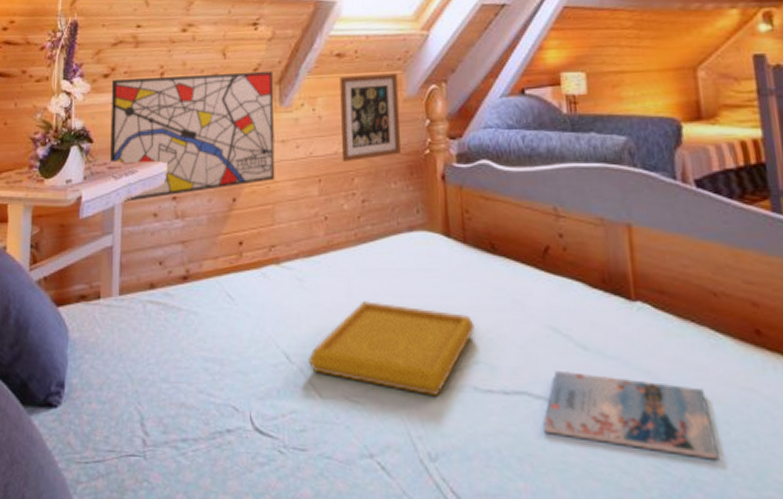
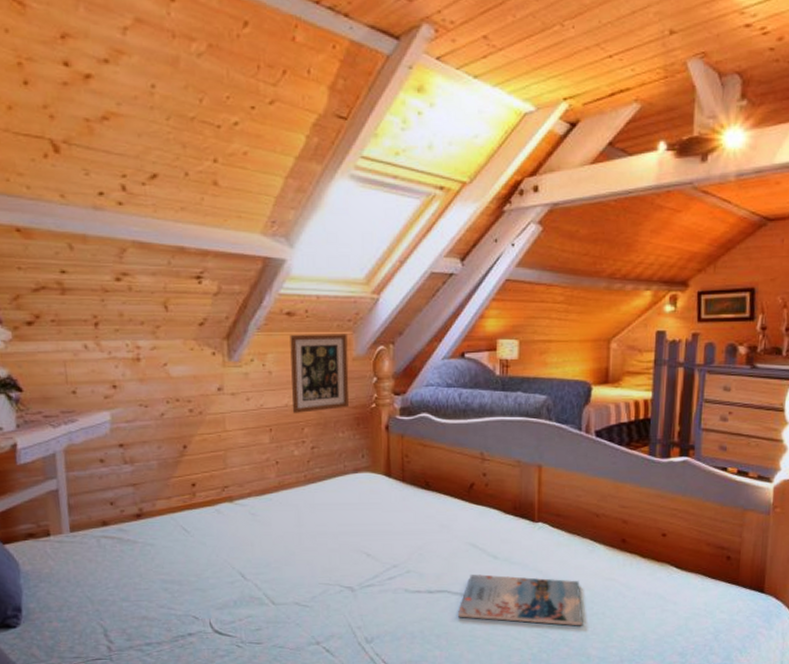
wall art: present [109,70,275,202] -> none [37,326,226,449]
serving tray: present [309,301,475,397] -> none [262,529,408,598]

